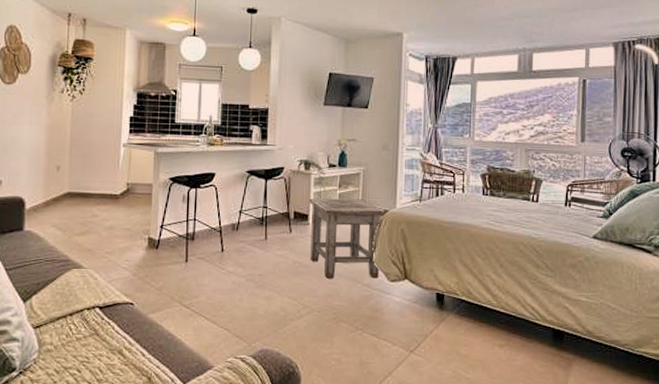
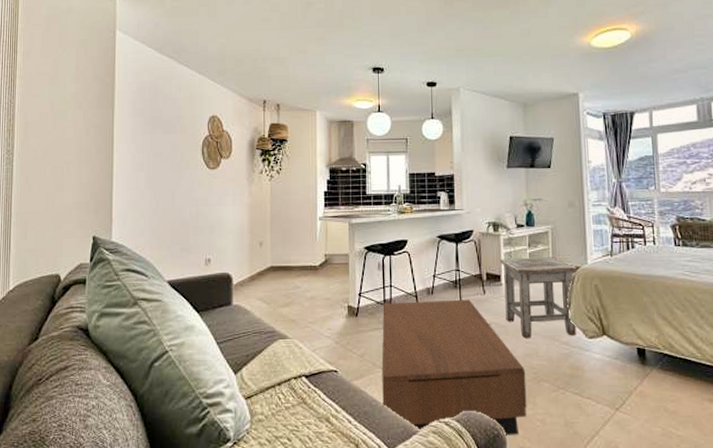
coffee table: none [178,236,326,374] -> present [382,299,527,436]

